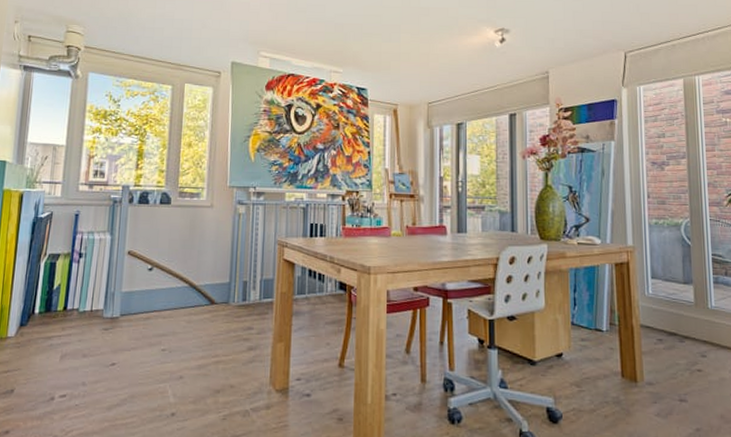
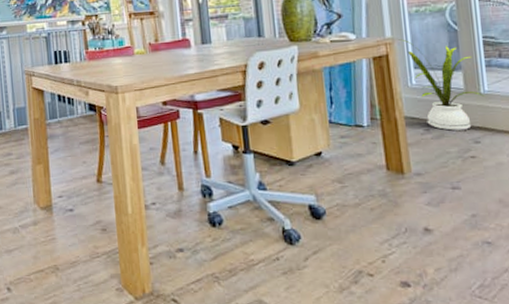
house plant: none [639,248,712,343] -> present [398,39,485,131]

